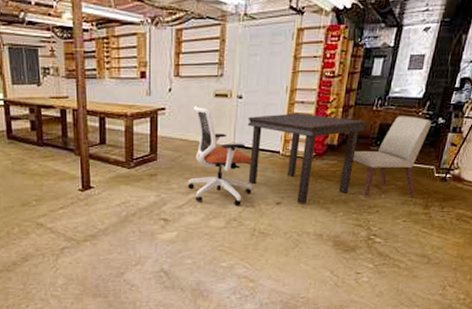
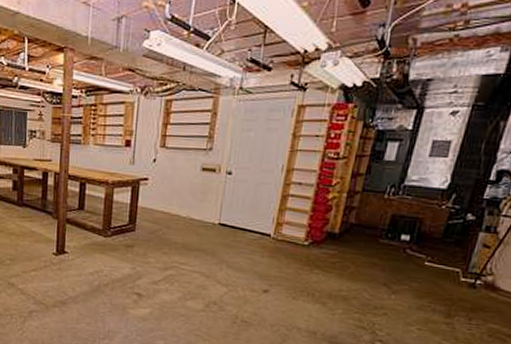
office chair: present [187,106,253,206] -> none [165,178,239,289]
dining table: present [248,113,367,204] -> none [232,194,376,296]
chair: present [352,116,432,197] -> none [356,207,459,302]

